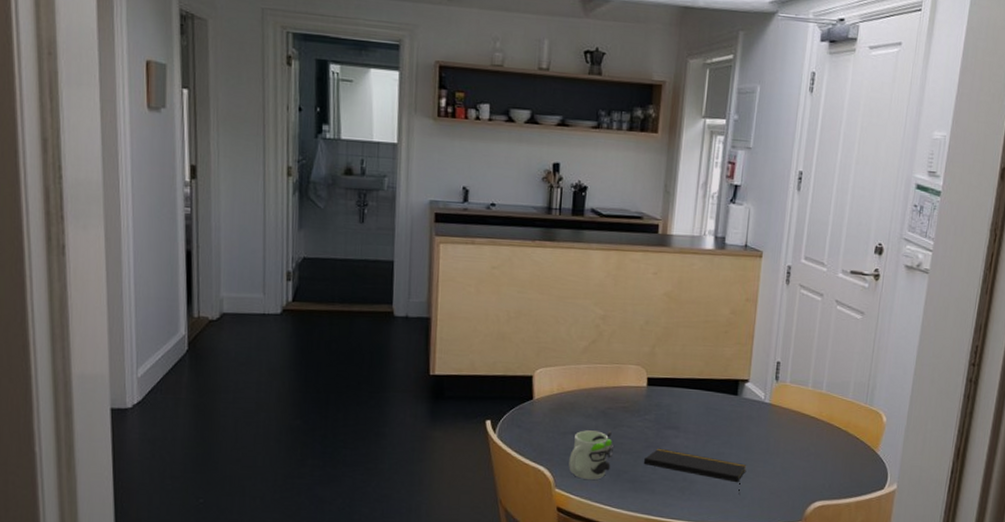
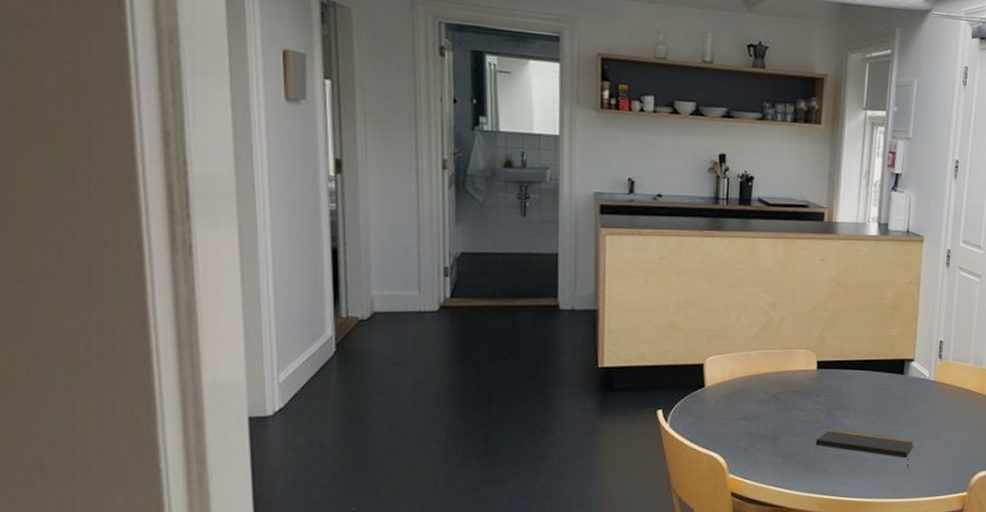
mug: present [569,430,614,480] -> none [742,414,786,463]

